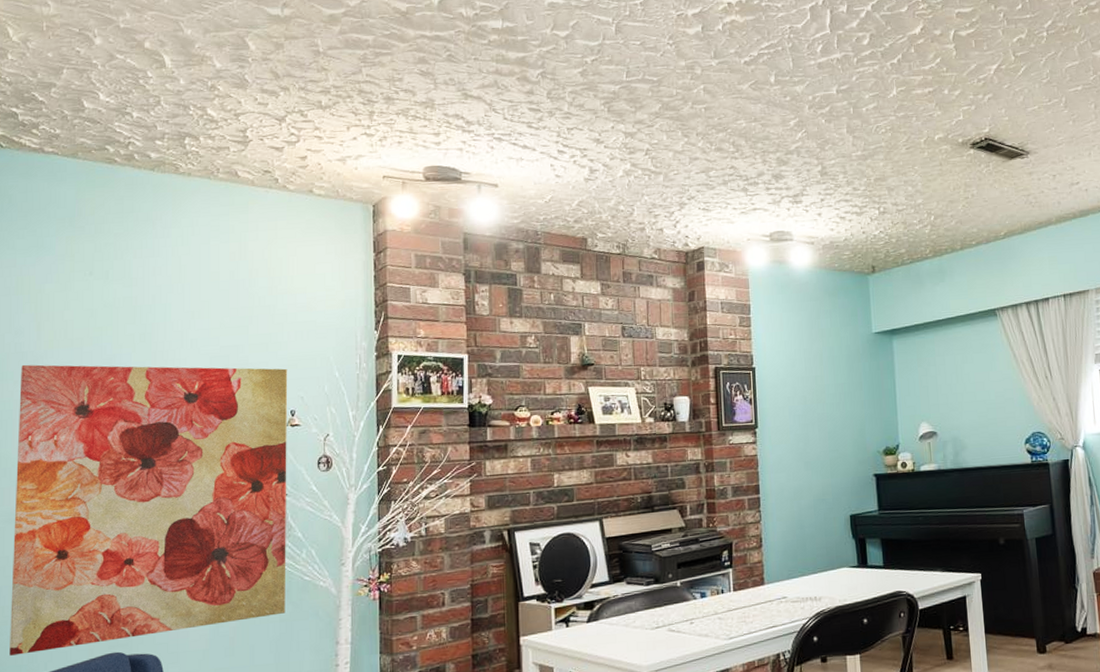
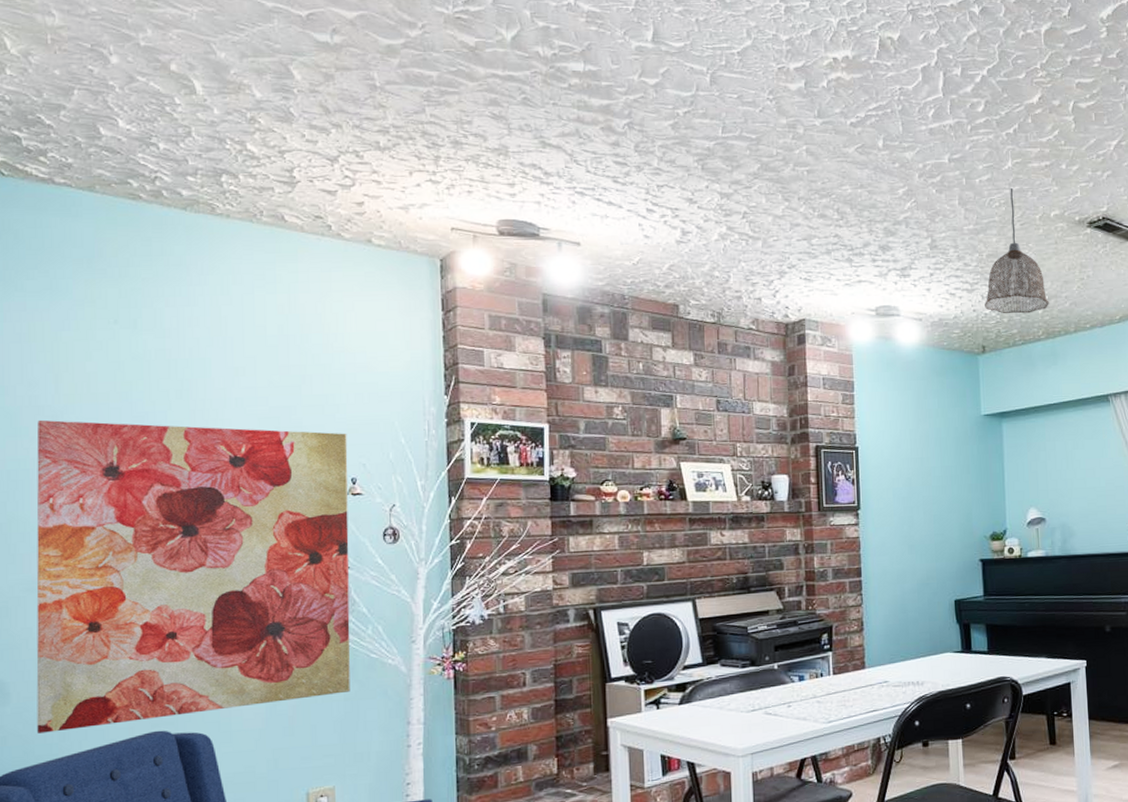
pendant lamp: none [873,115,936,235] -> present [985,188,1049,314]

